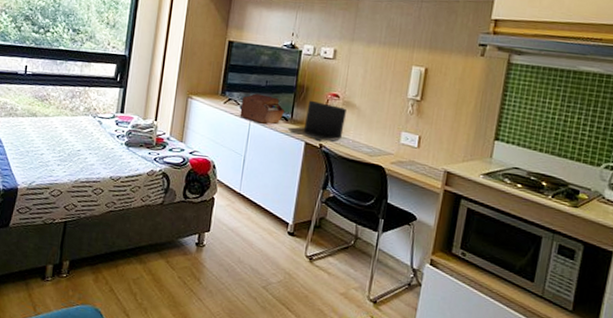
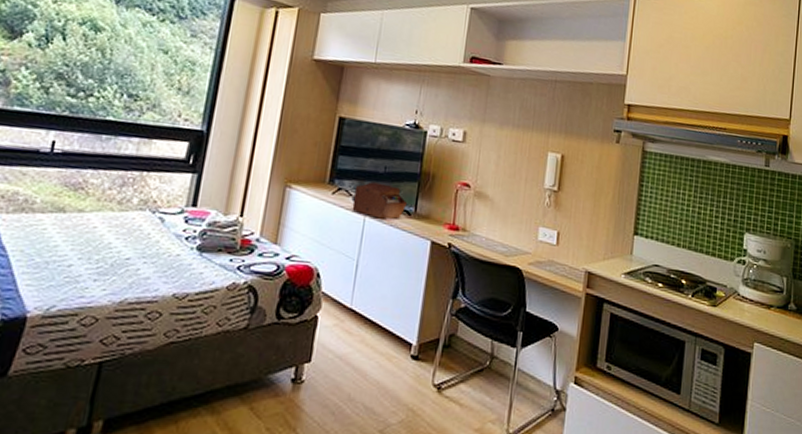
laptop computer: present [287,100,347,142] -> none [410,190,478,240]

